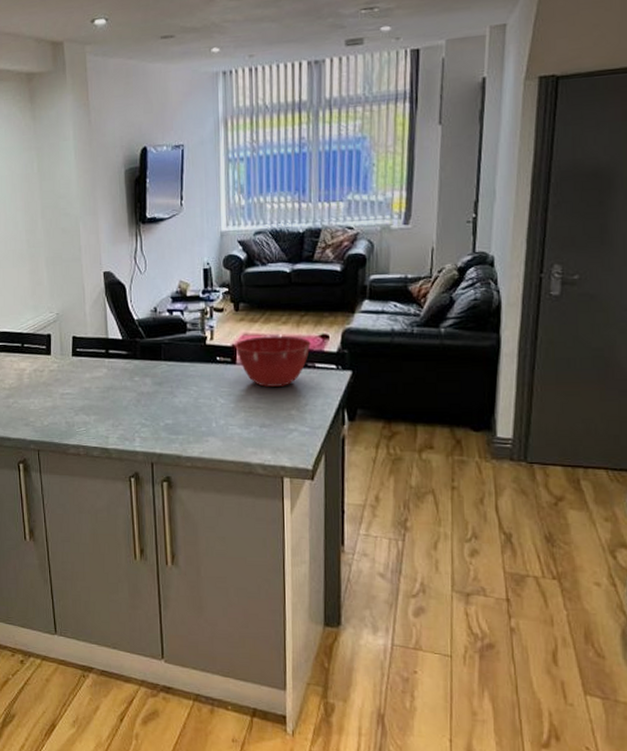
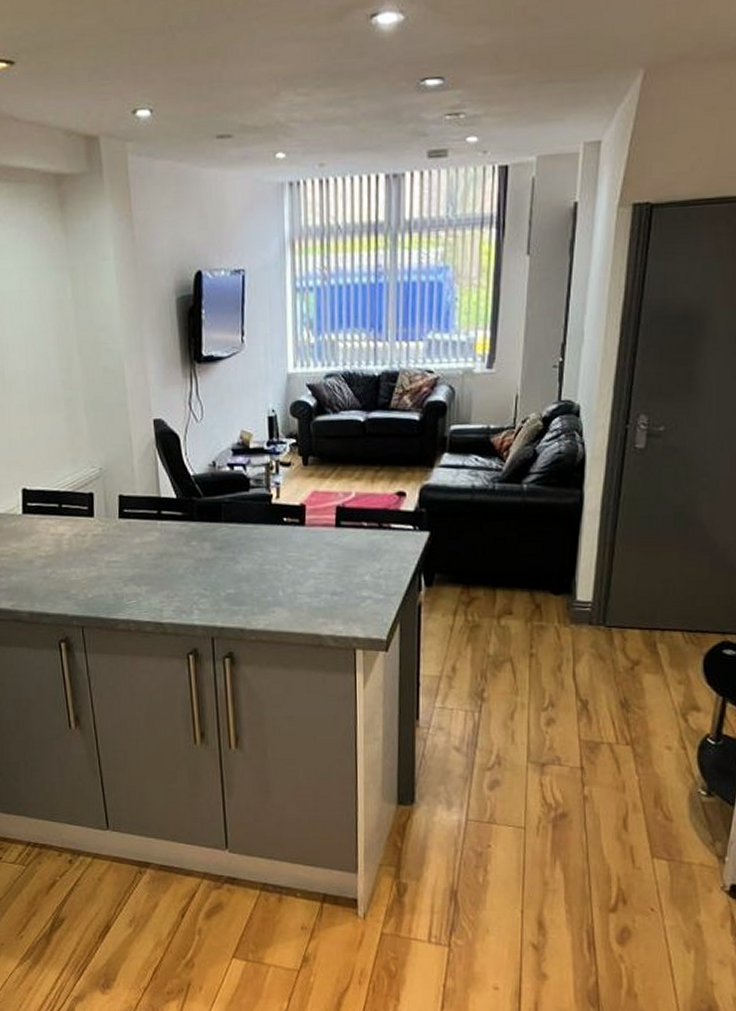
mixing bowl: present [235,335,311,387] -> none [304,493,386,551]

